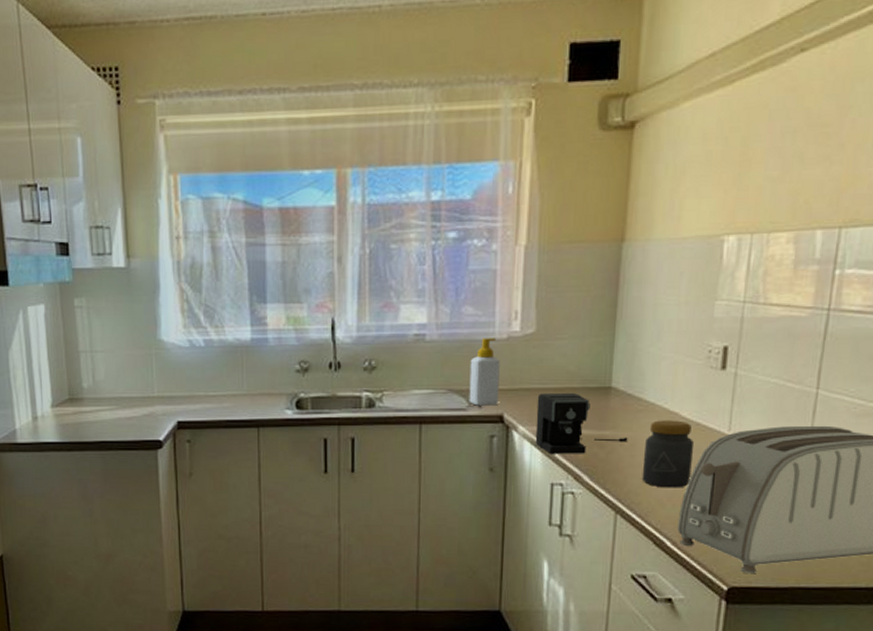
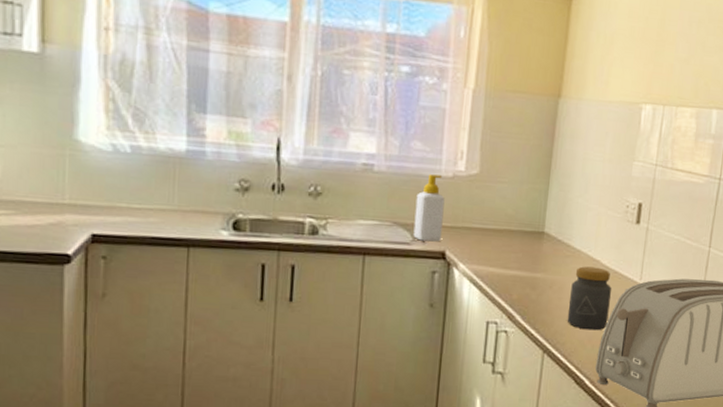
coffee maker: present [535,393,628,454] -> none [474,233,557,295]

